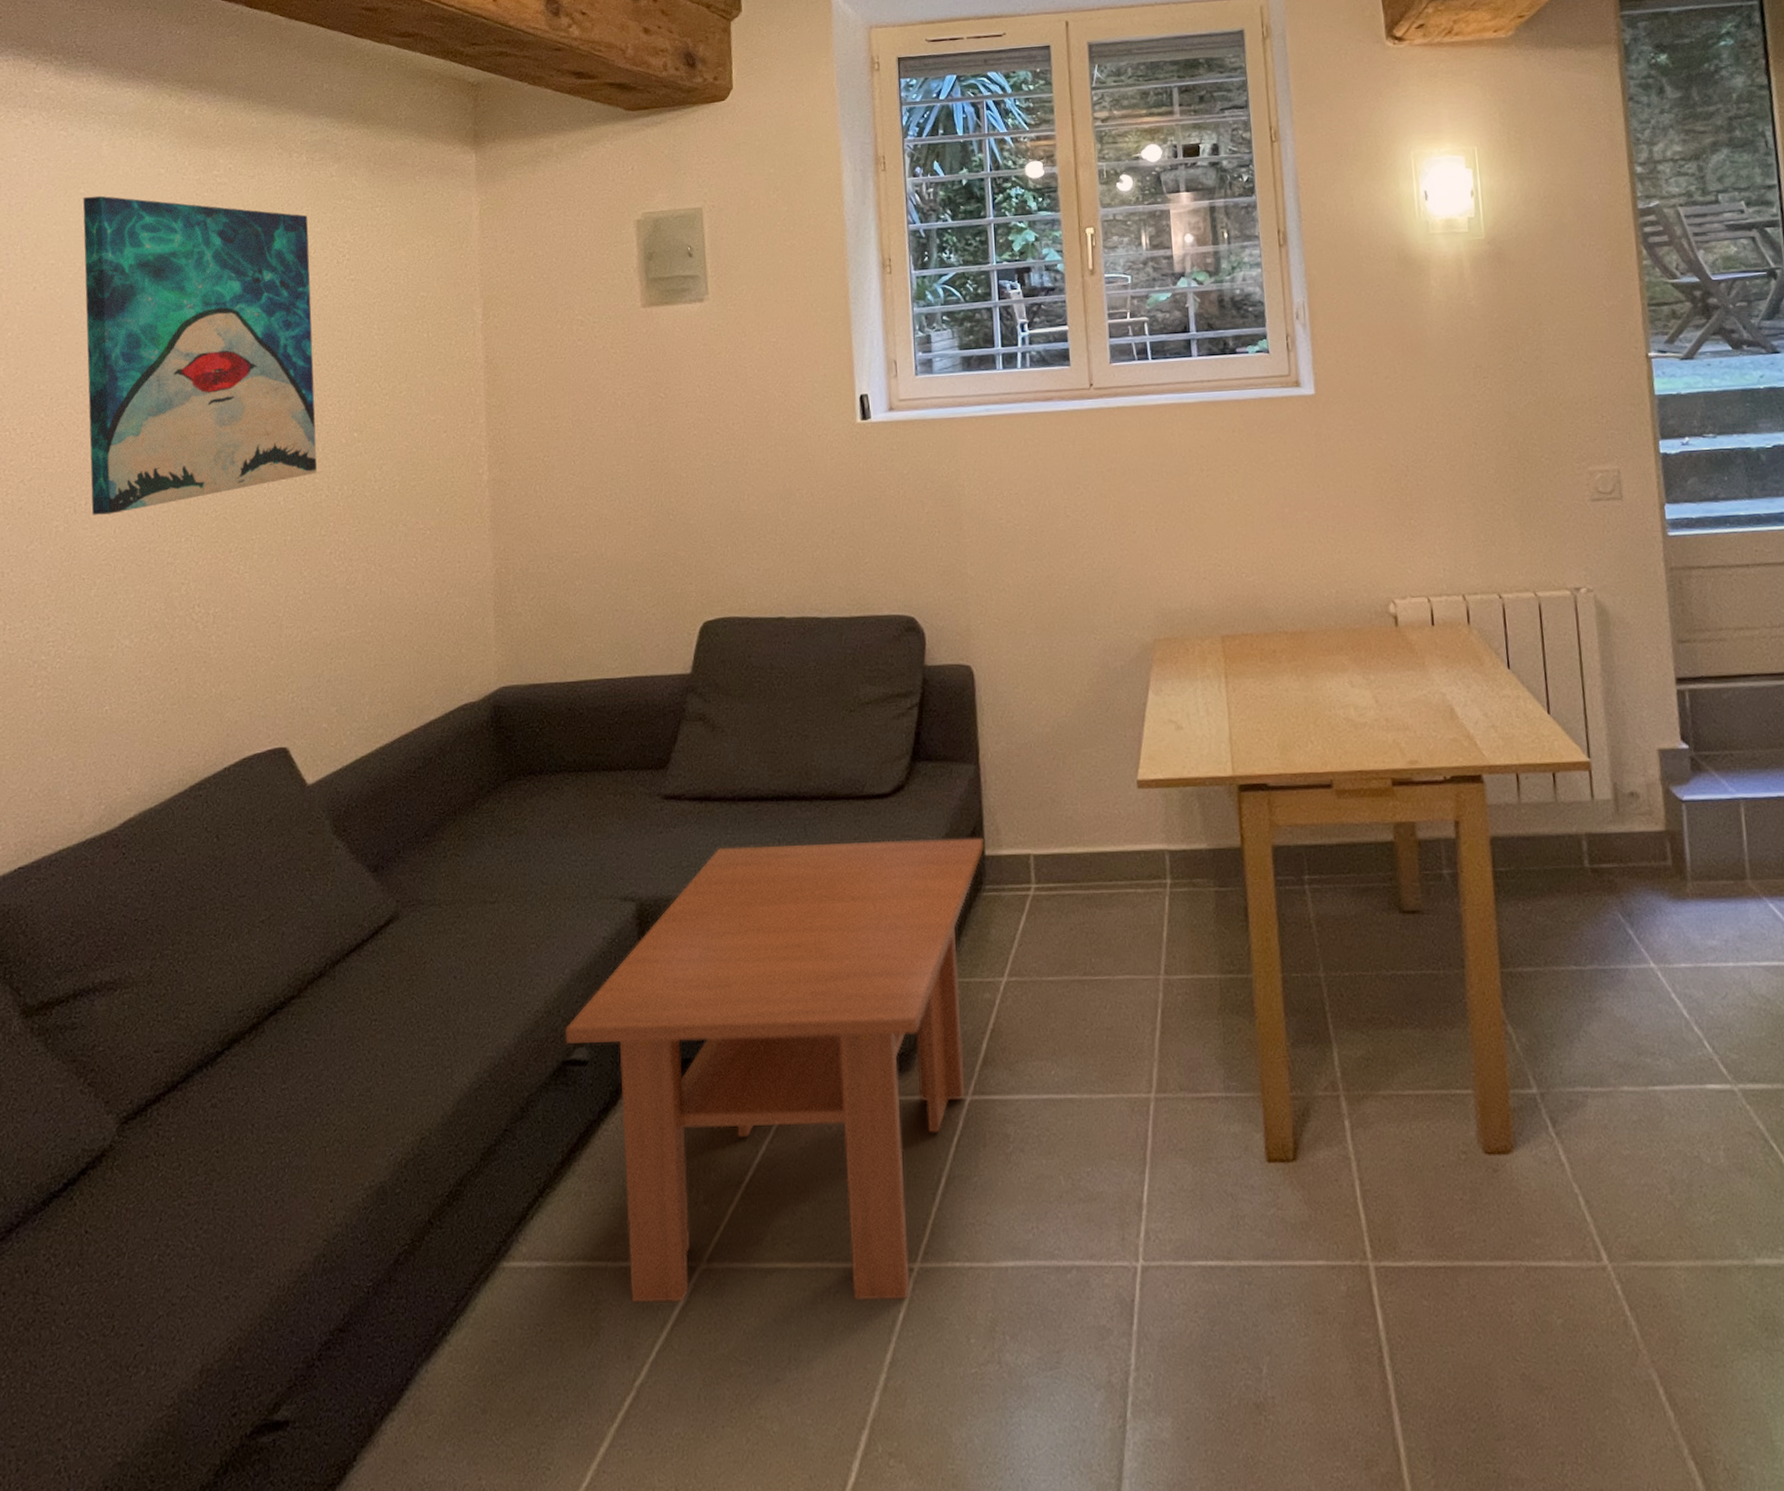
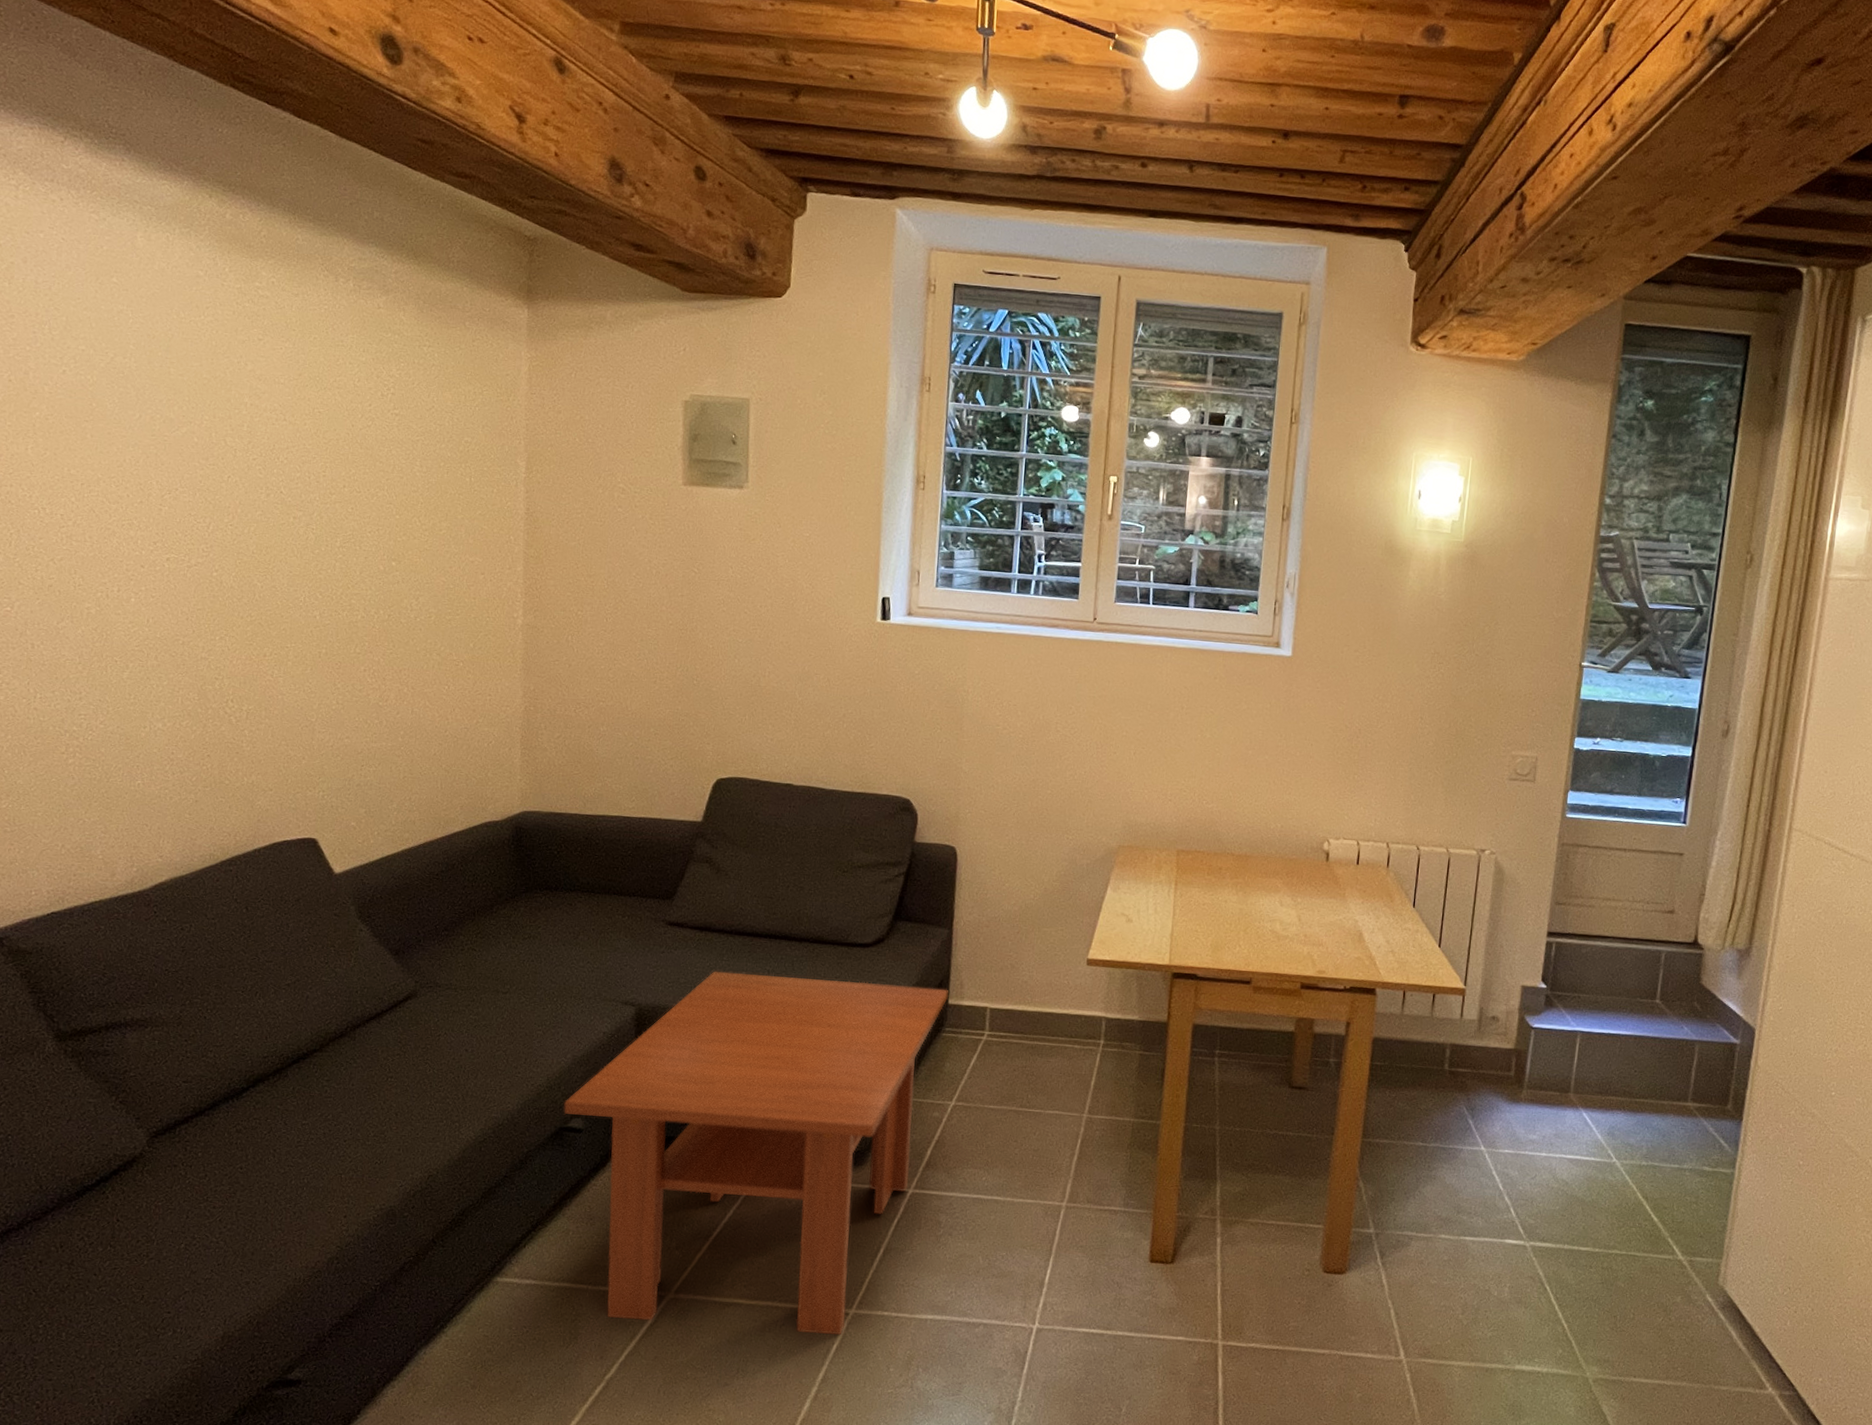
wall art: present [83,195,318,515] -> none [115,286,354,604]

